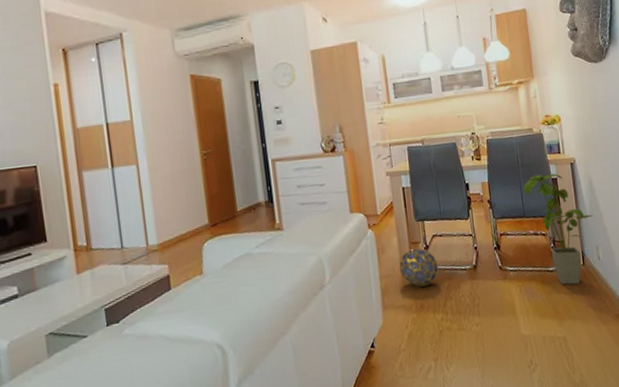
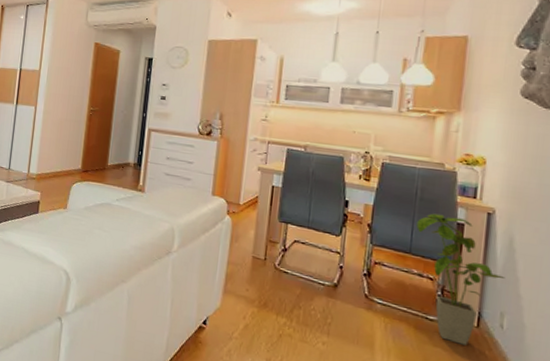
ball: present [398,248,439,287] -> none [249,246,293,287]

